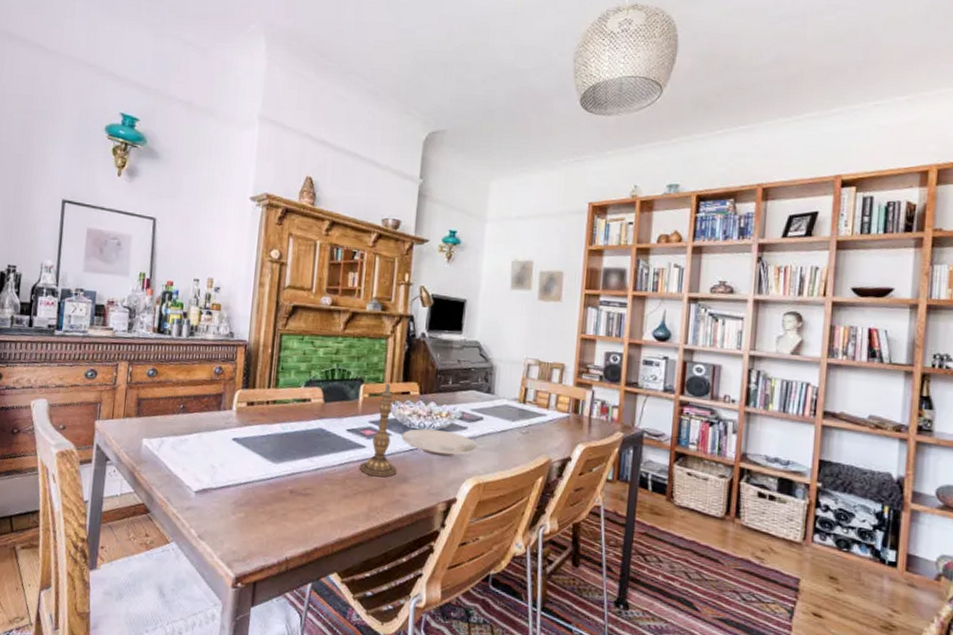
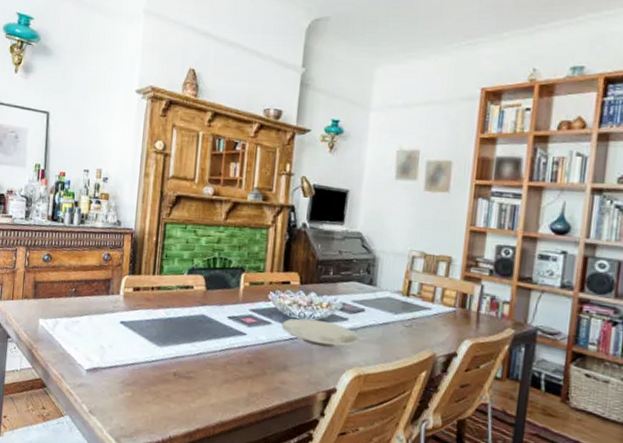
candlestick: present [359,383,397,477] -> none [239,272,277,365]

